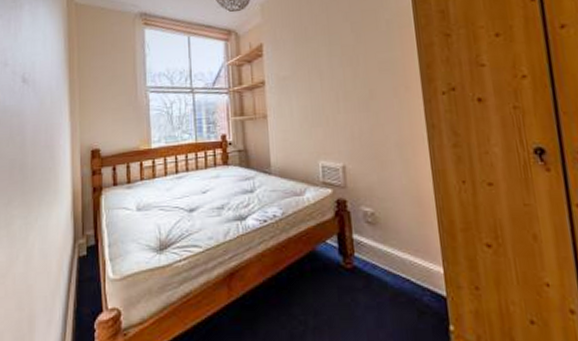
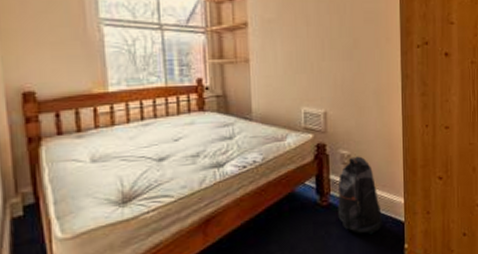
backpack: none [362,214,419,308] -> present [337,156,382,235]

